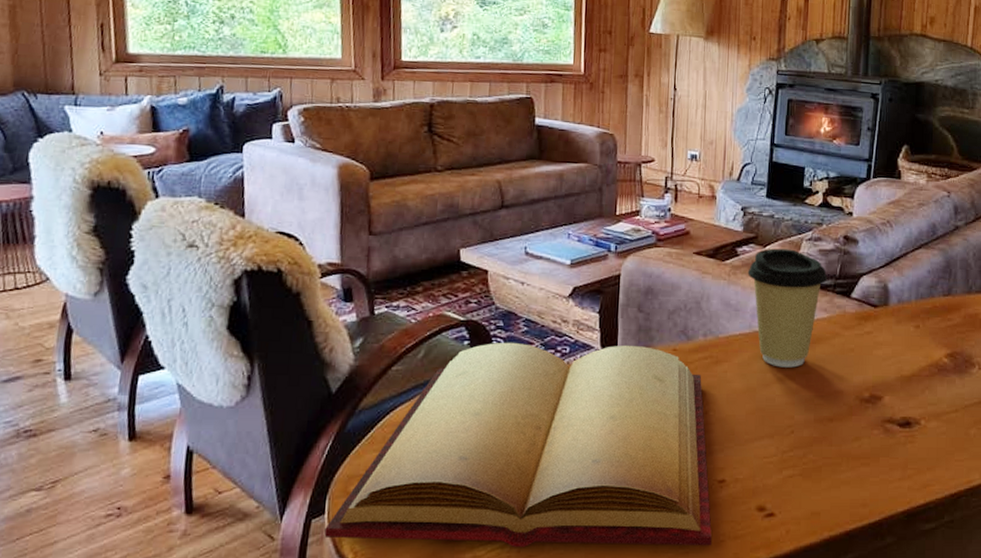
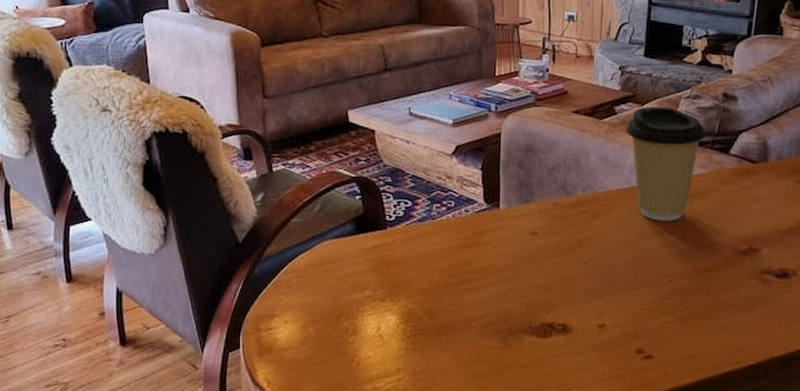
bible: present [324,342,712,547] -> none [241,196,593,384]

